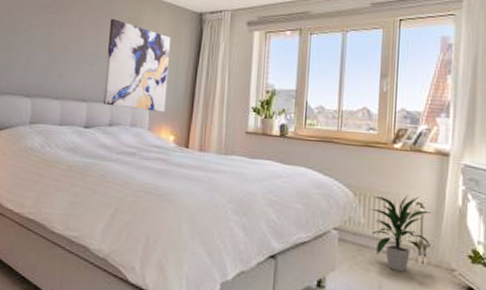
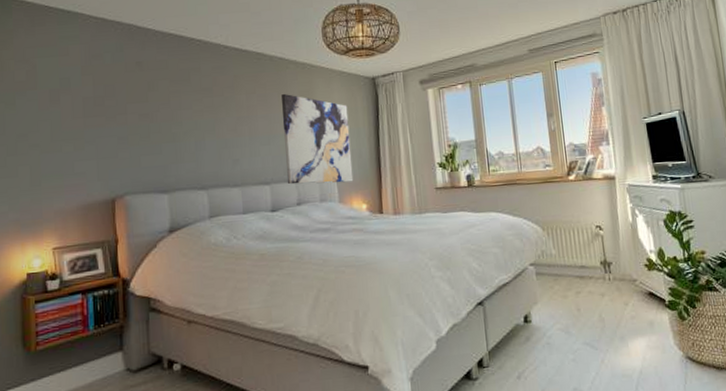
indoor plant: present [370,194,432,273] -> none [558,220,615,292]

